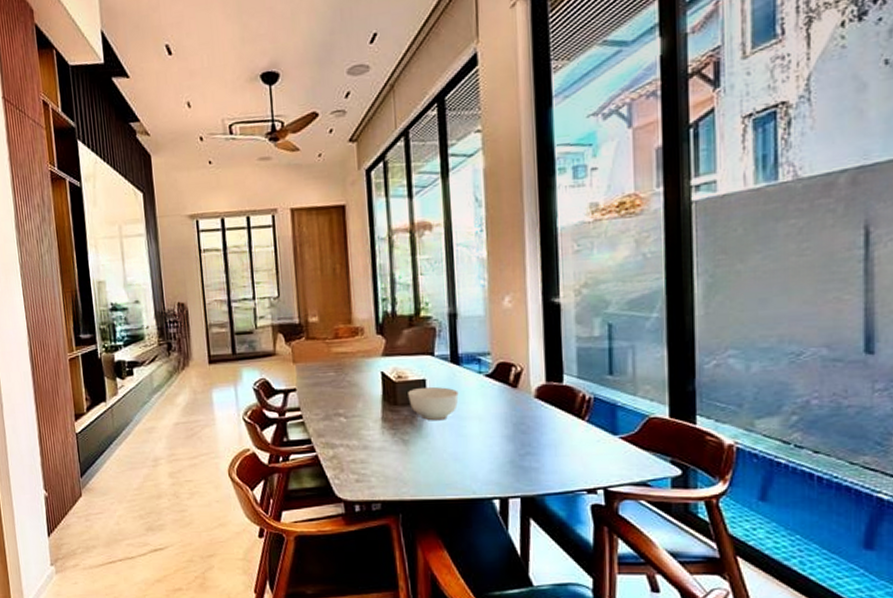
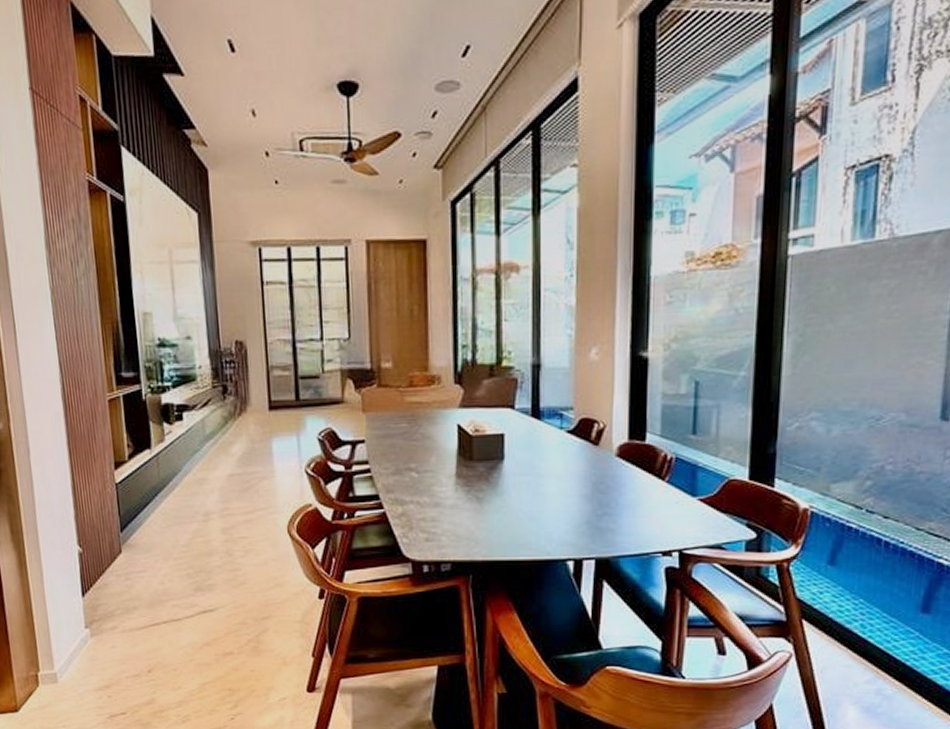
bowl: present [408,387,459,421] -> none [485,442,538,478]

